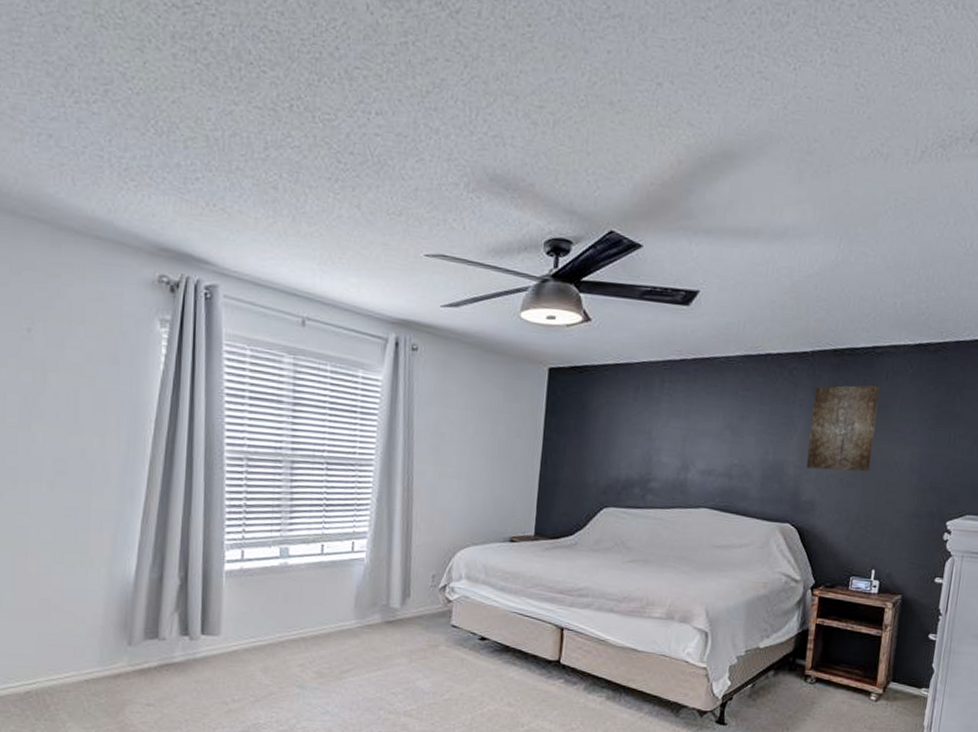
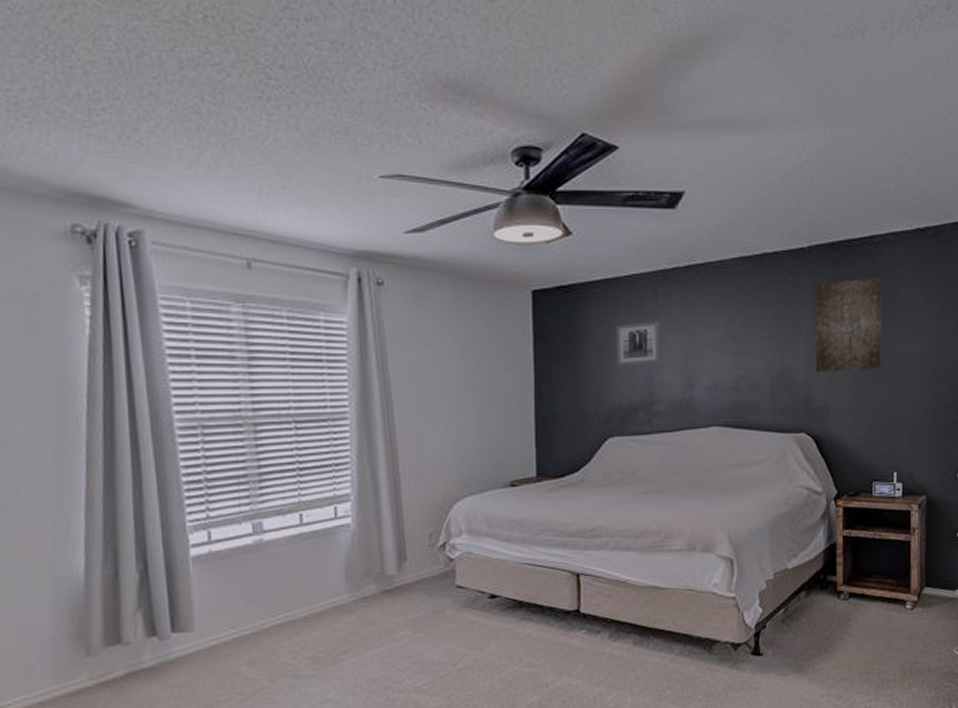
wall art: none [619,405,664,445] -> present [616,321,661,366]

